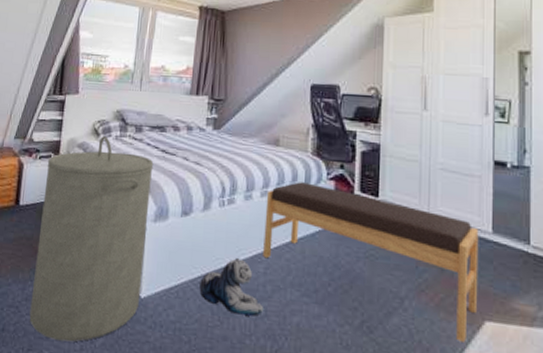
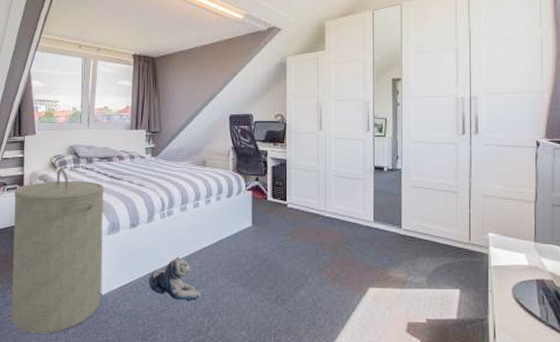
bench: present [263,182,479,342] -> none [198,194,364,304]

